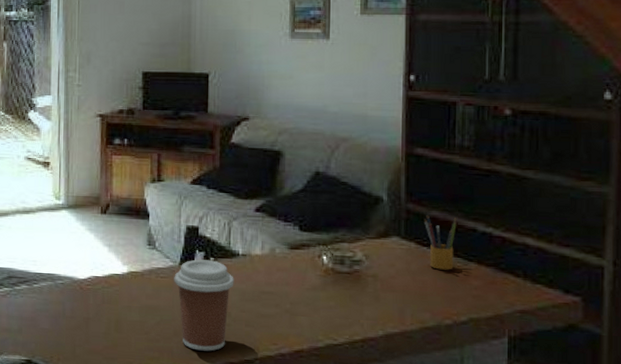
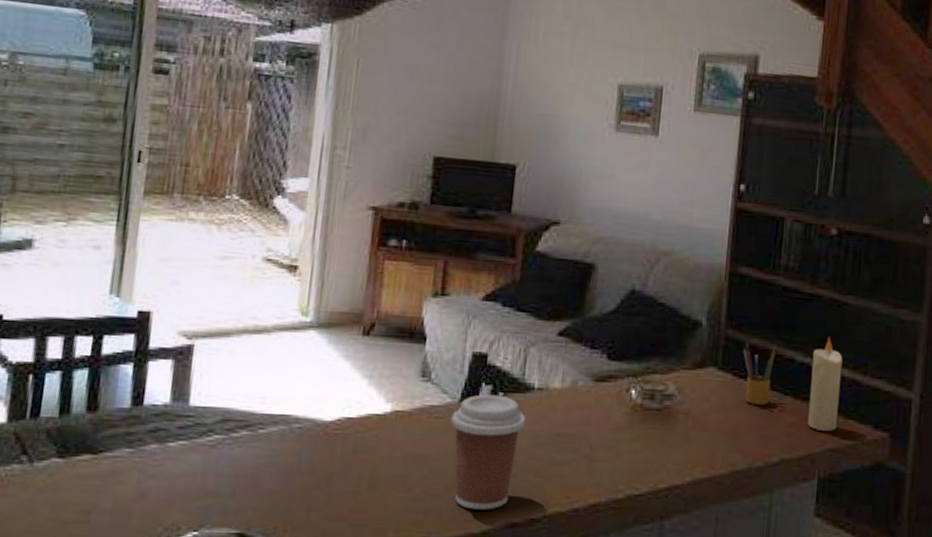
candle: none [493,208,526,295] -> present [807,336,843,432]

